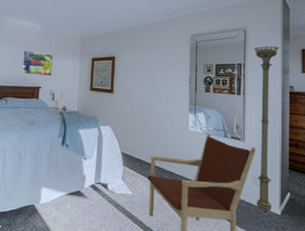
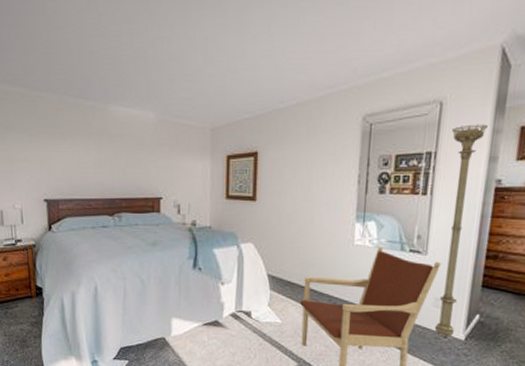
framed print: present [21,50,54,76] -> none [134,150,176,182]

